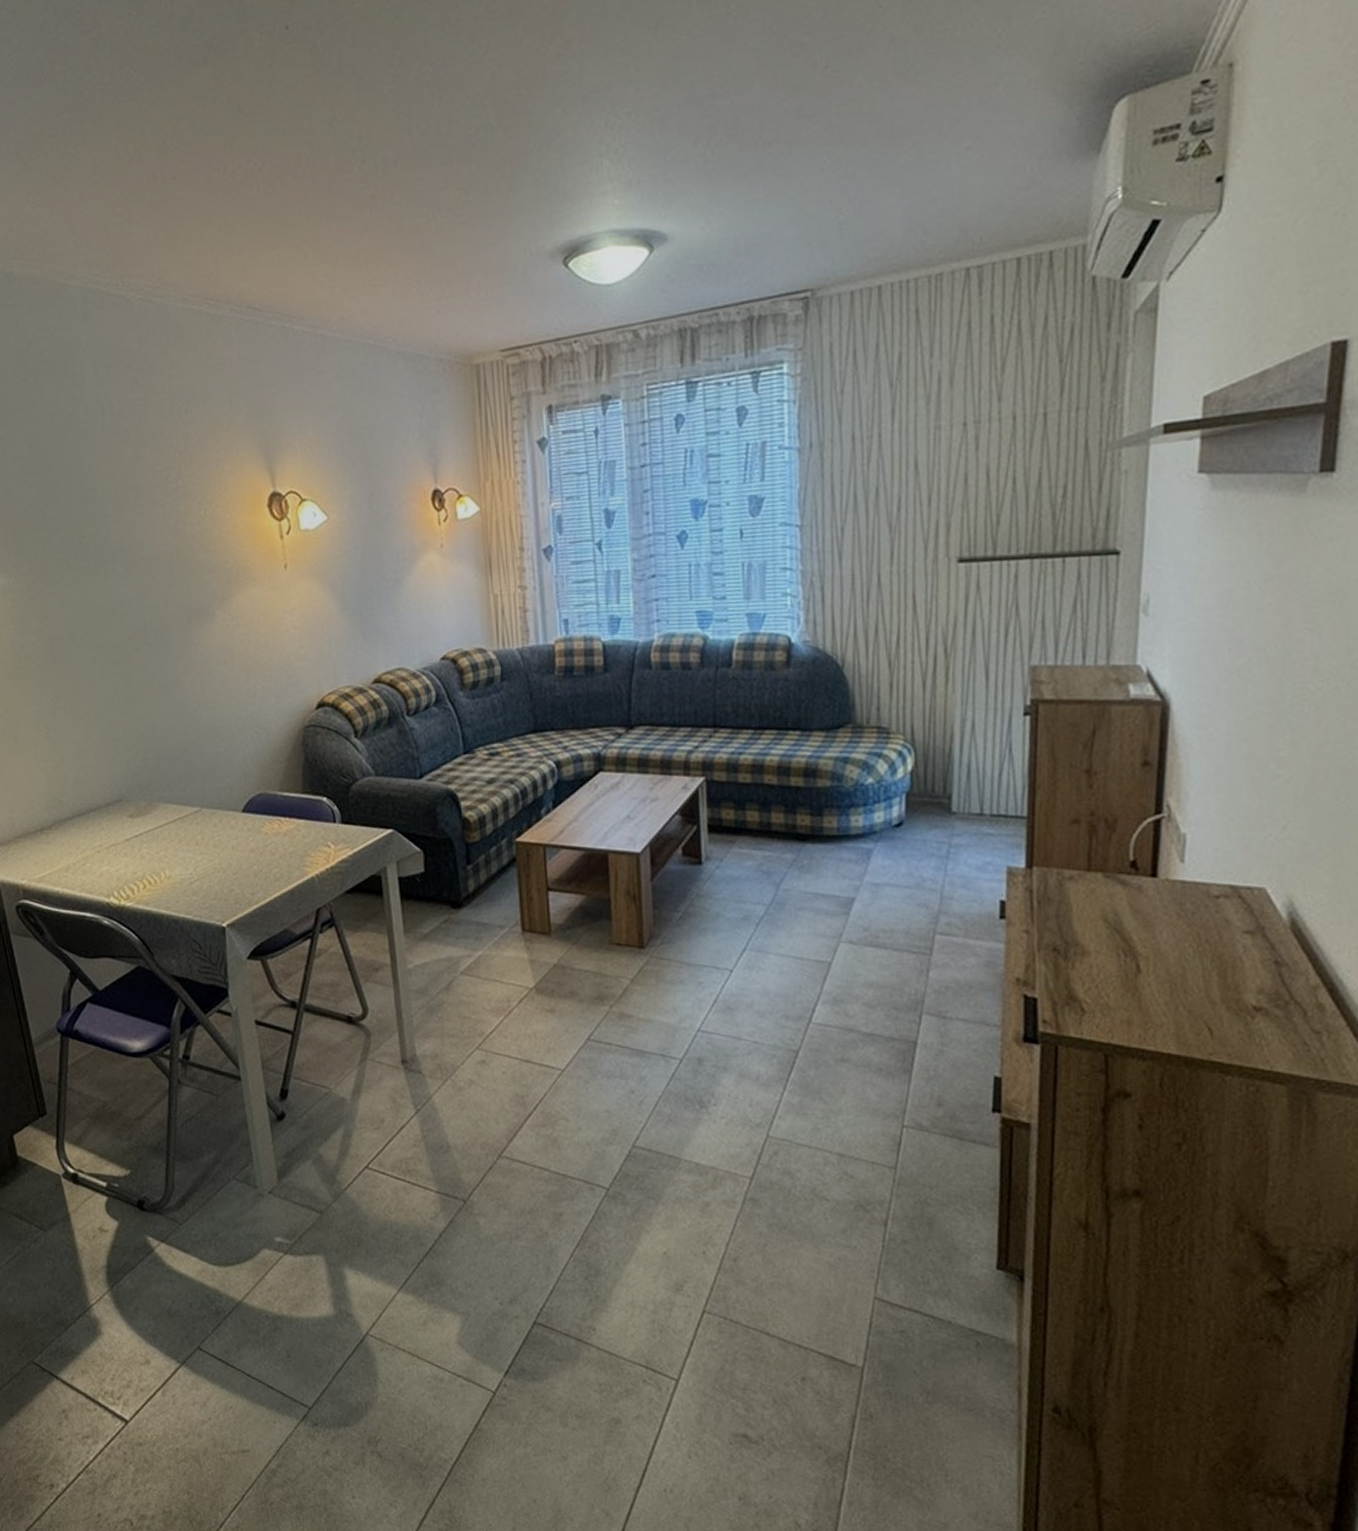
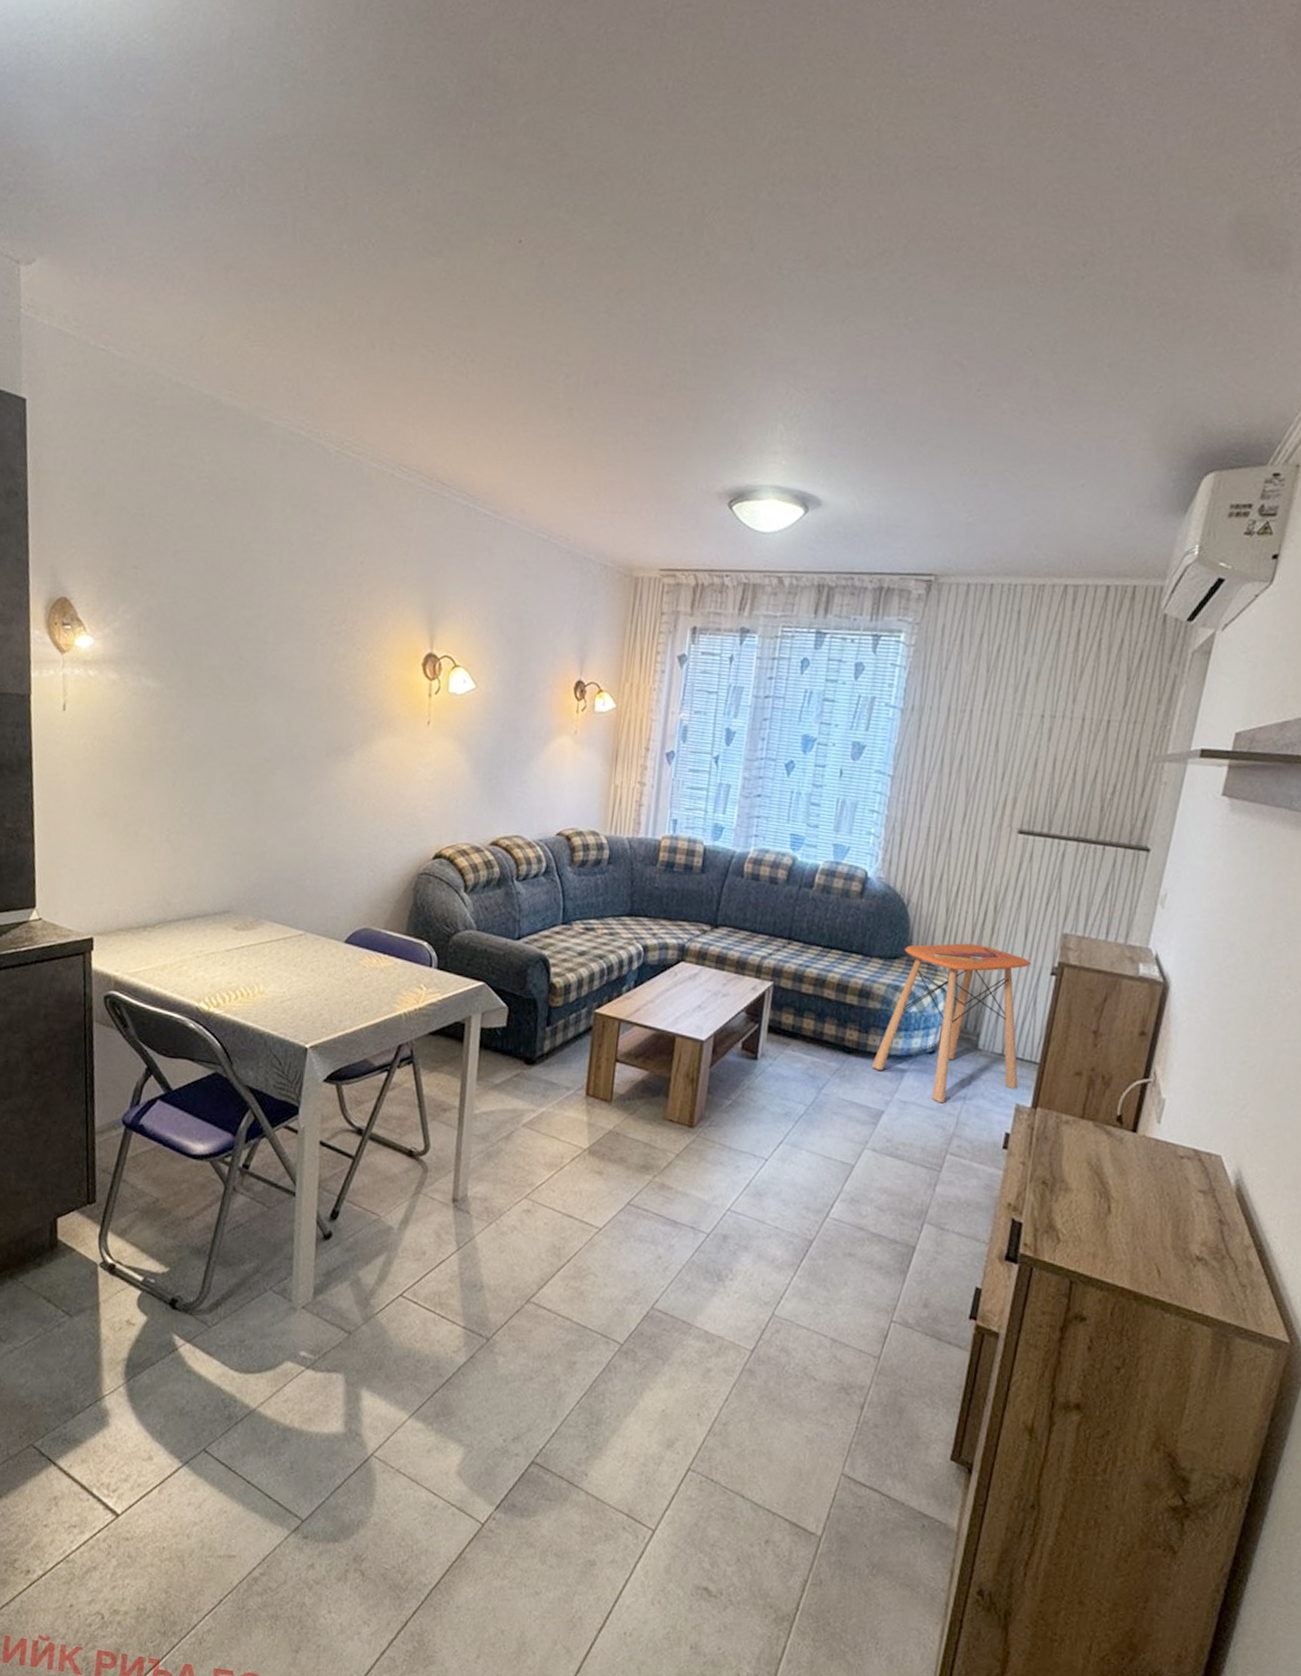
side table: none [832,695,1006,879] -> present [872,943,1032,1103]

